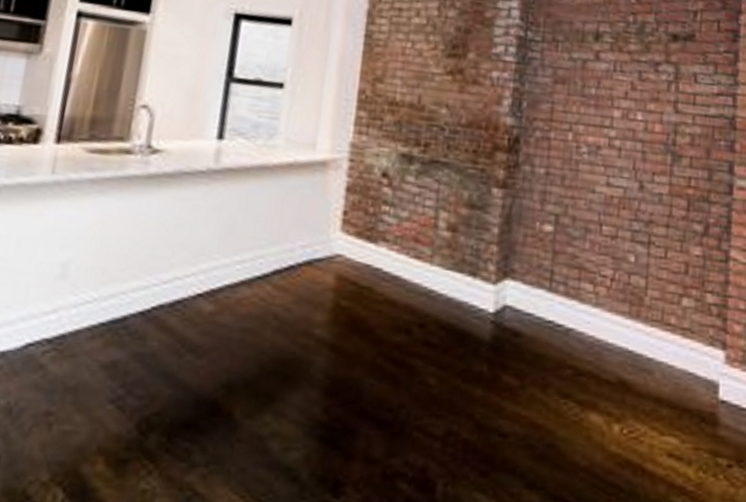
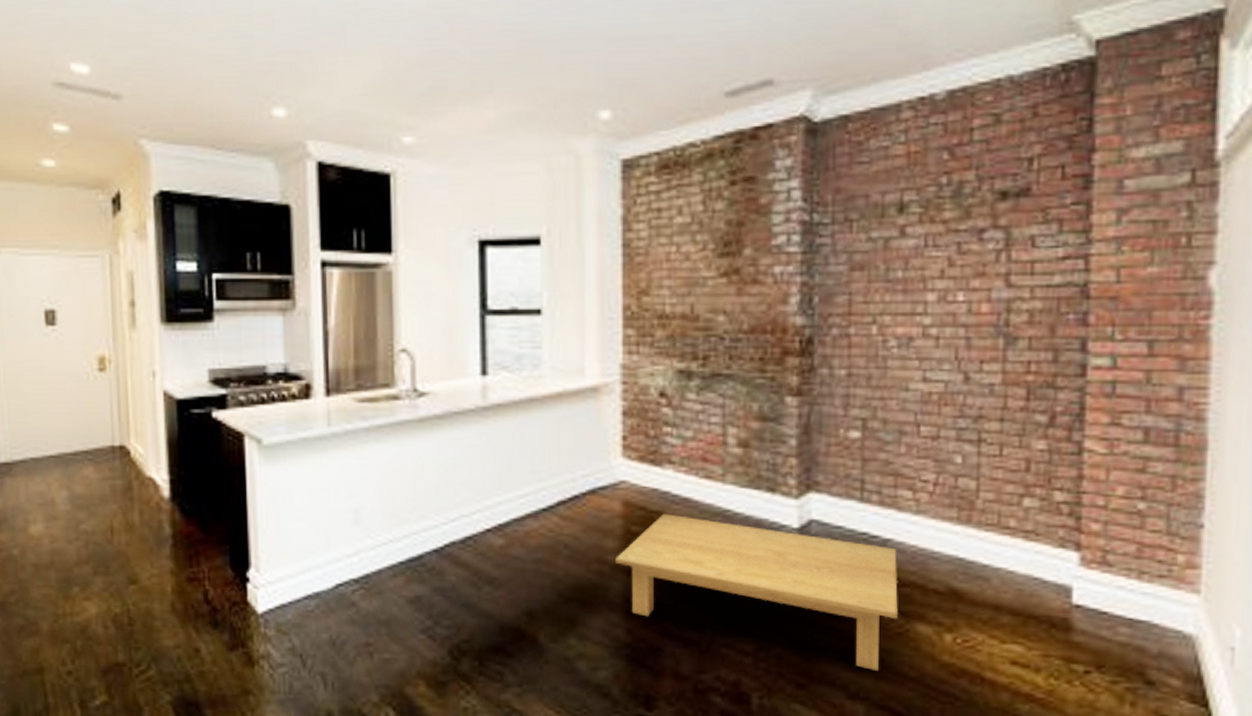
coffee table: none [321,290,577,461] -> present [615,513,898,672]

